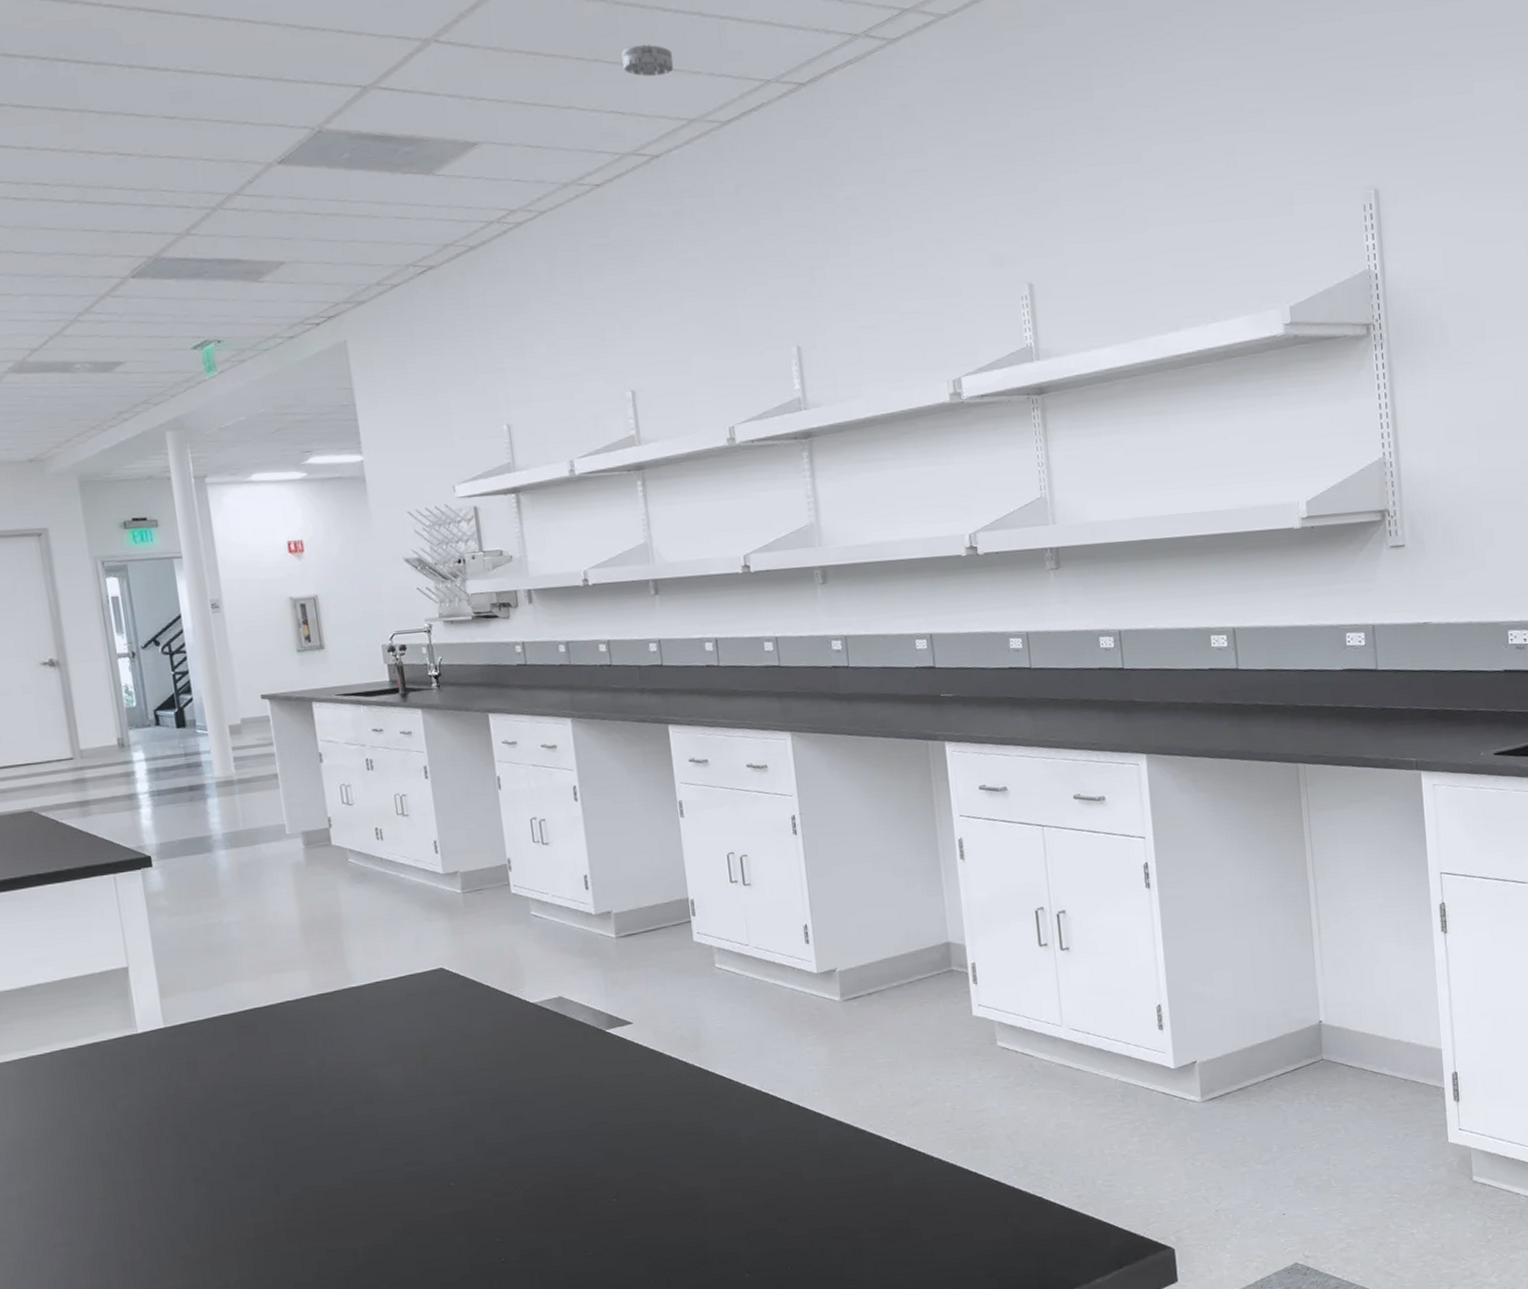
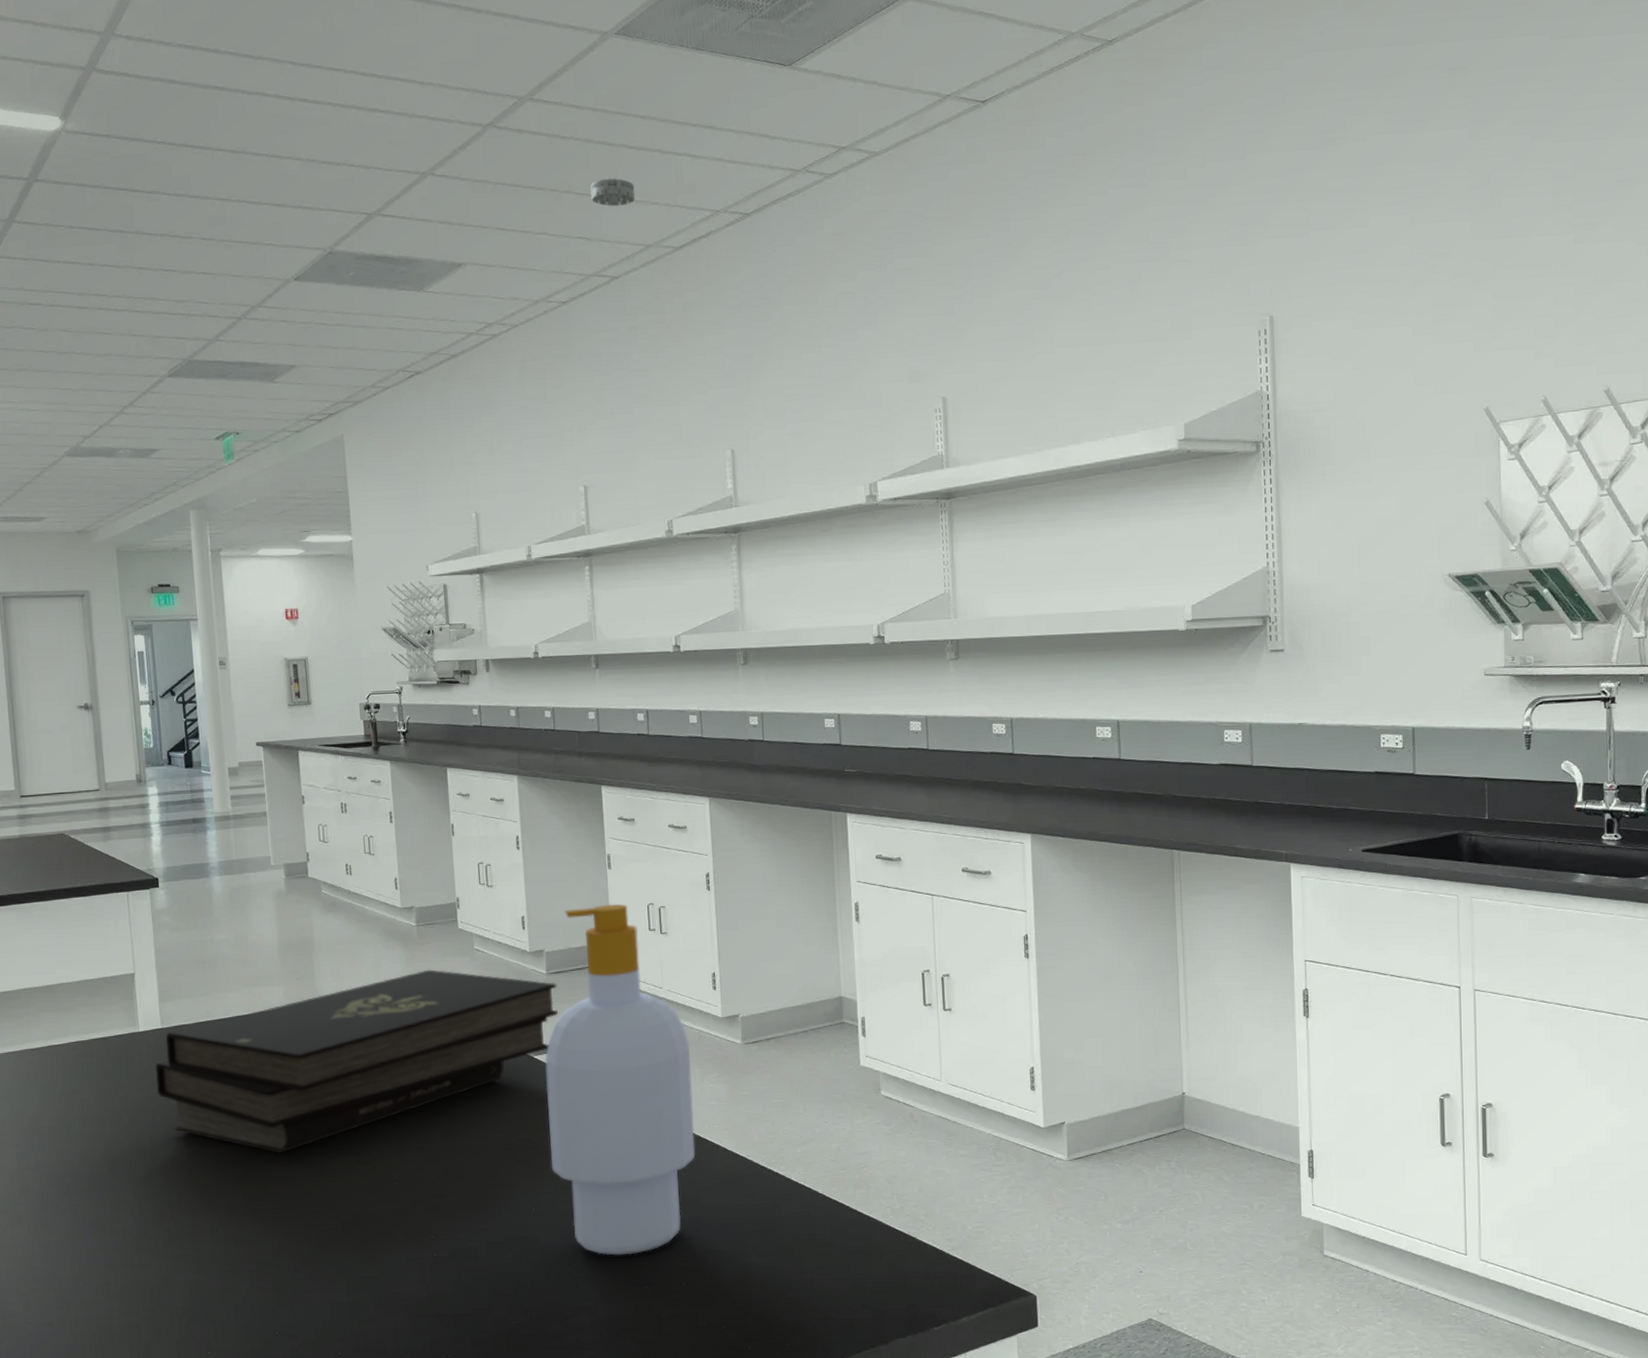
book: none [159,941,632,1161] -> present [155,969,559,1154]
soap bottle: none [619,855,795,1244] -> present [545,904,696,1256]

